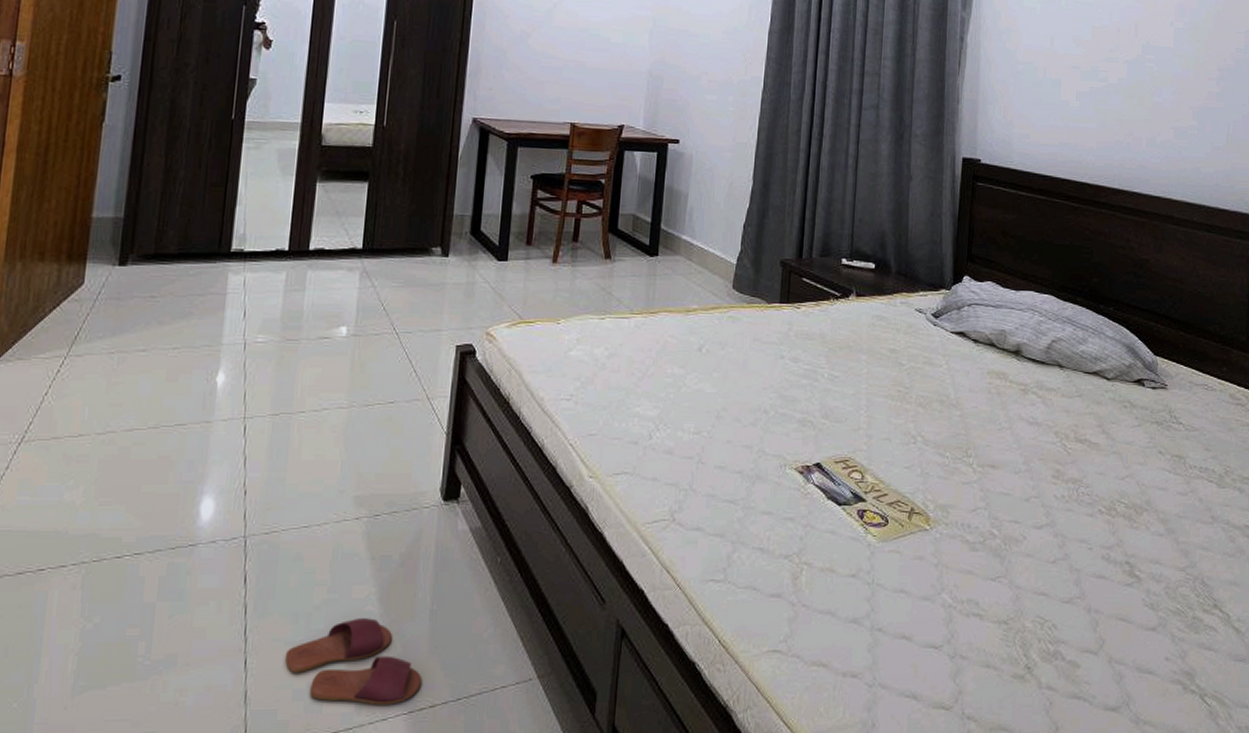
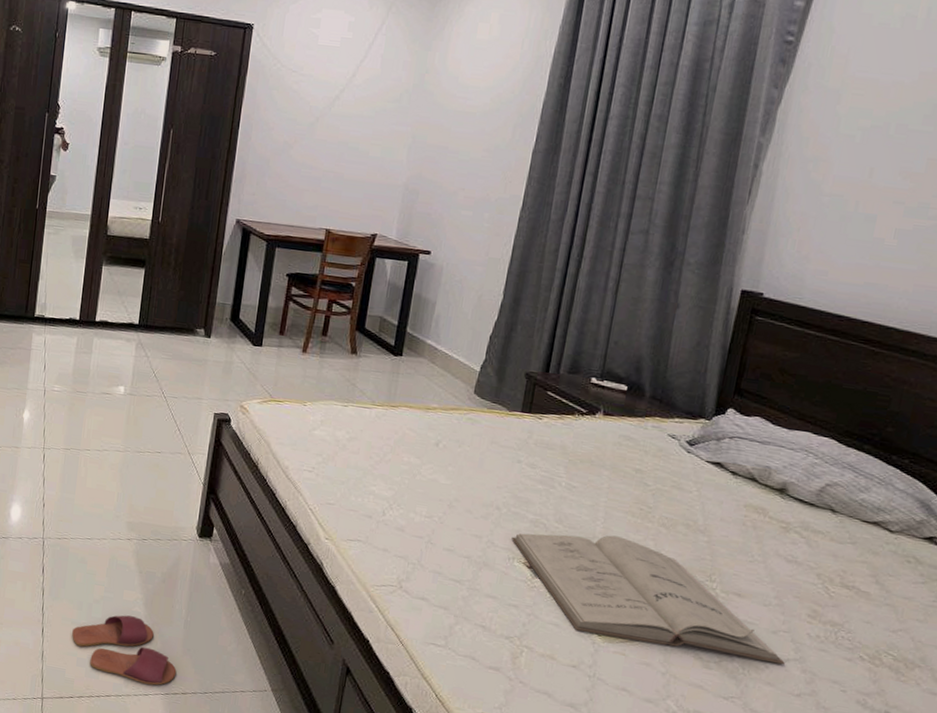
book: none [782,423,1039,534] -> present [512,533,785,665]

